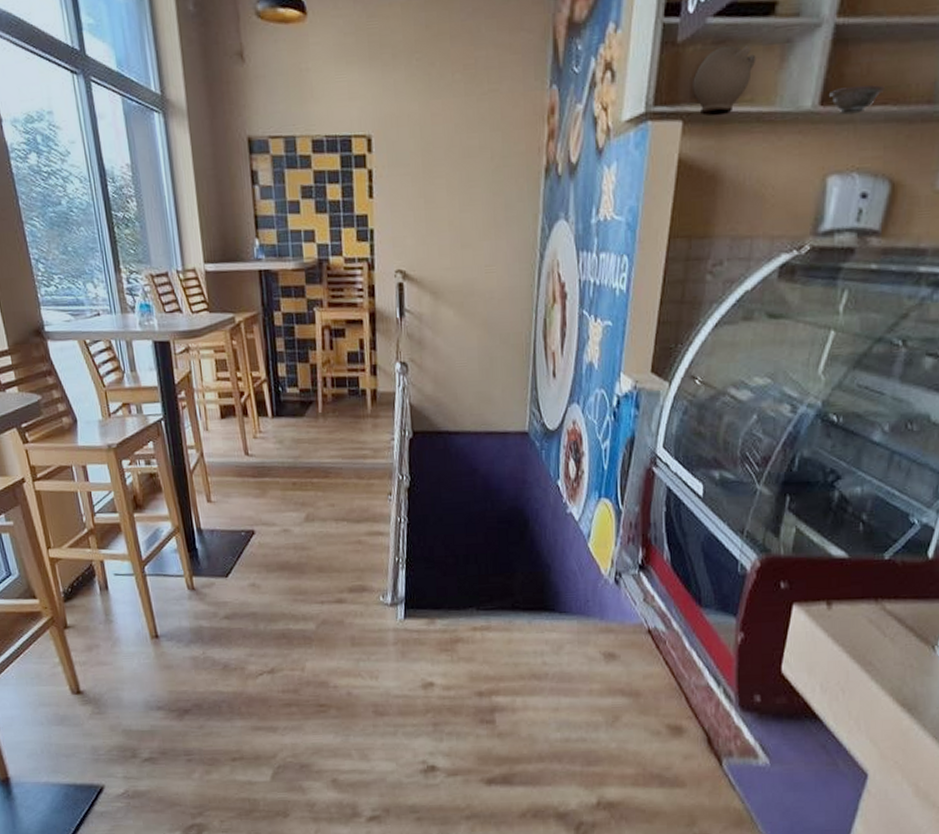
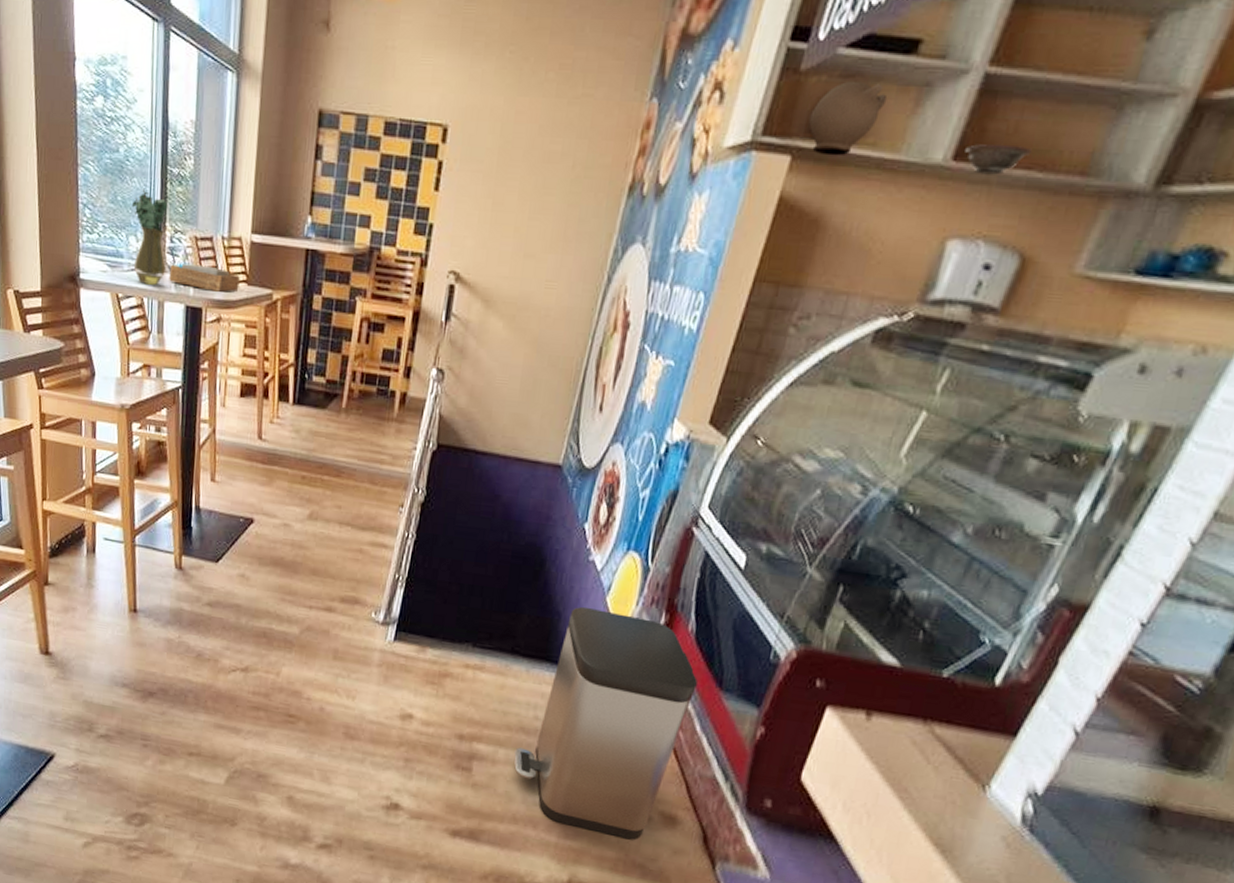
vase: none [83,237,128,327] -> present [131,189,168,285]
napkin holder: none [131,300,202,325] -> present [169,264,240,293]
pedal bin: none [530,555,679,755] -> present [514,606,698,840]

